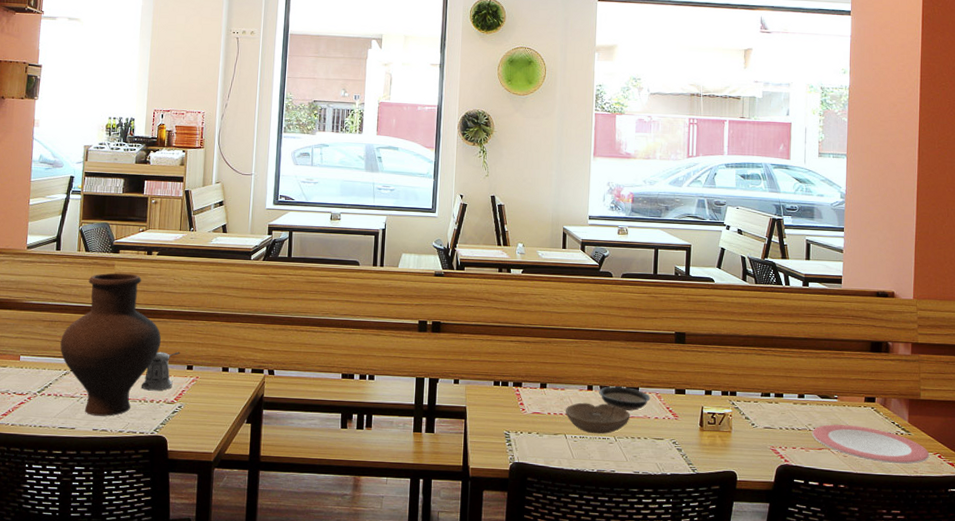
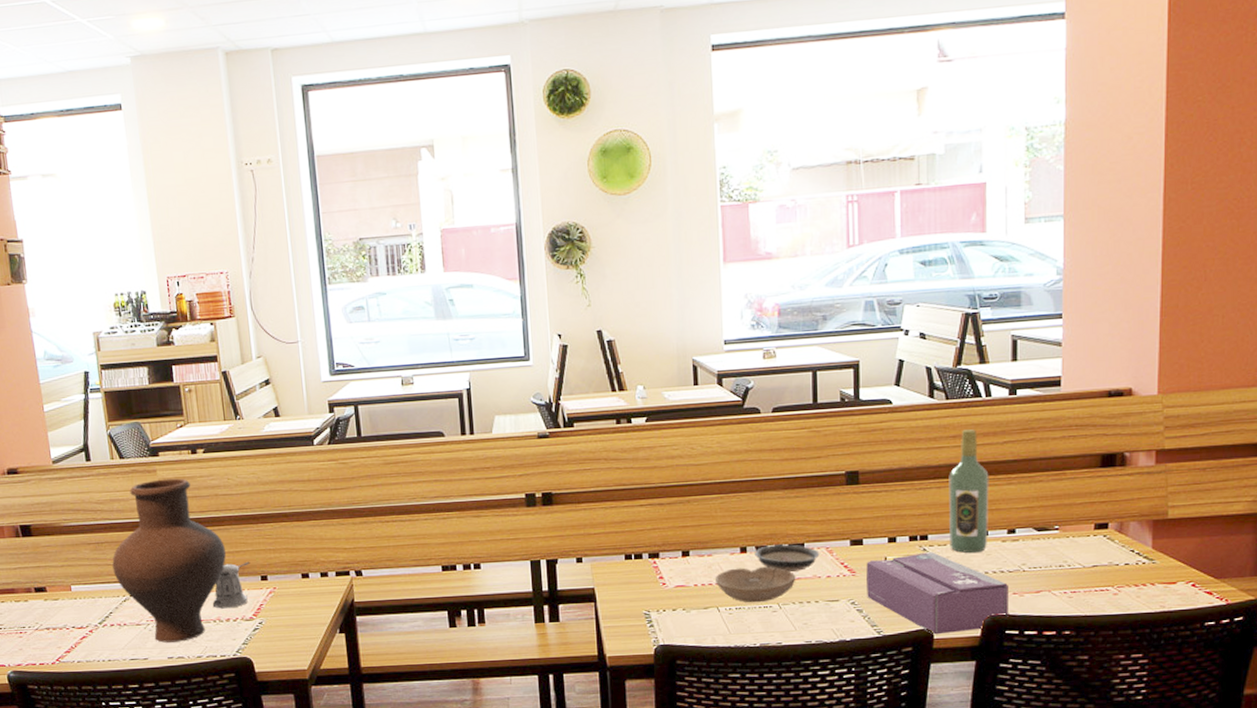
tissue box: none [686,406,797,477] -> present [866,552,1008,635]
wine bottle: none [753,309,786,411] -> present [949,429,989,554]
plate: present [811,424,930,465] -> none [1026,559,1181,601]

